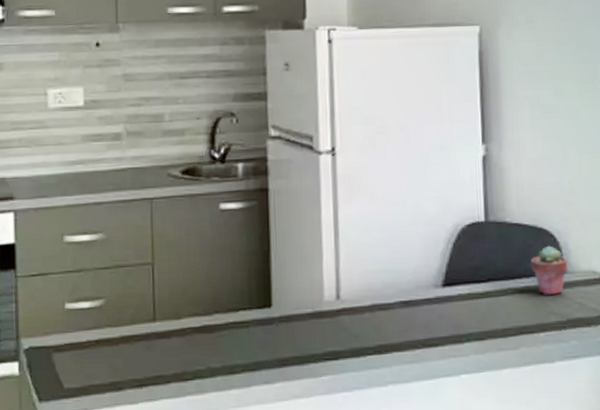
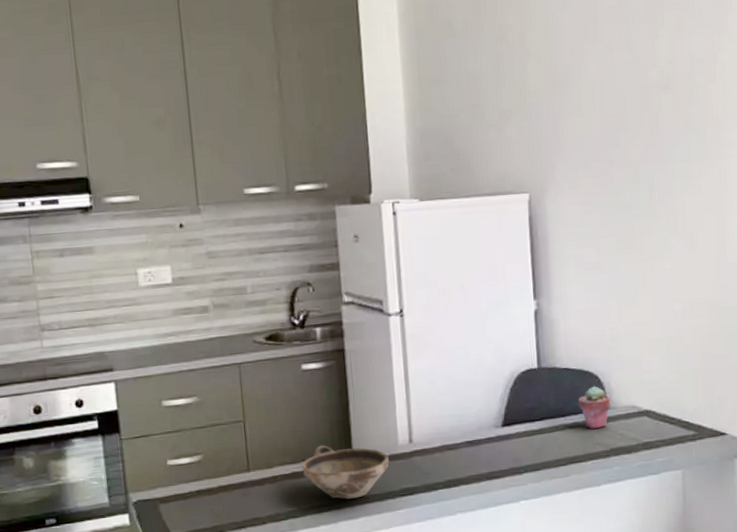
bowl: none [214,296,313,360] -> present [302,444,389,499]

